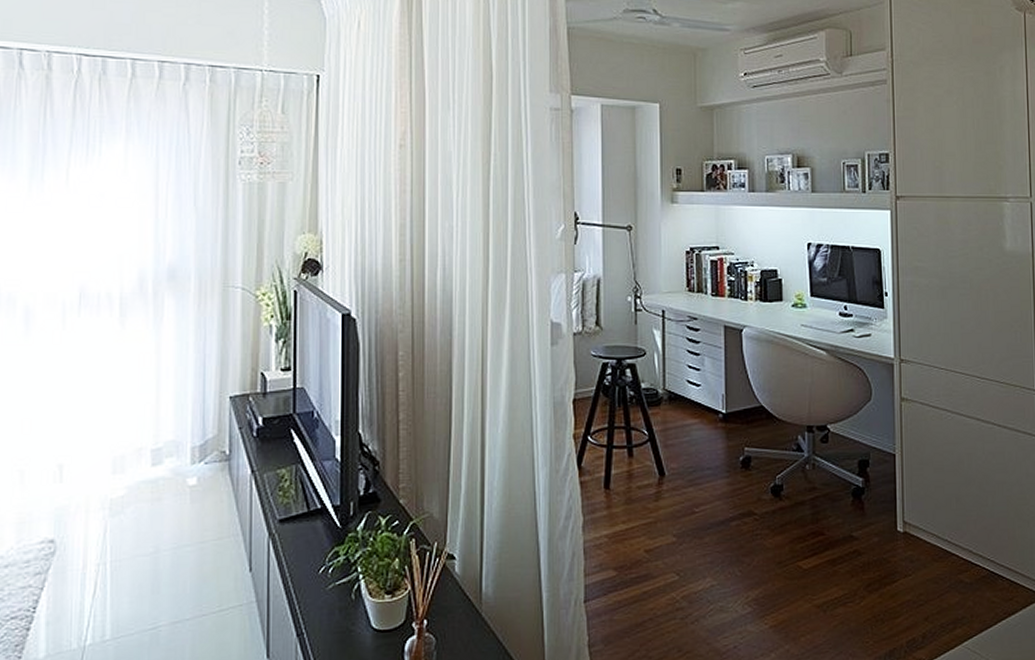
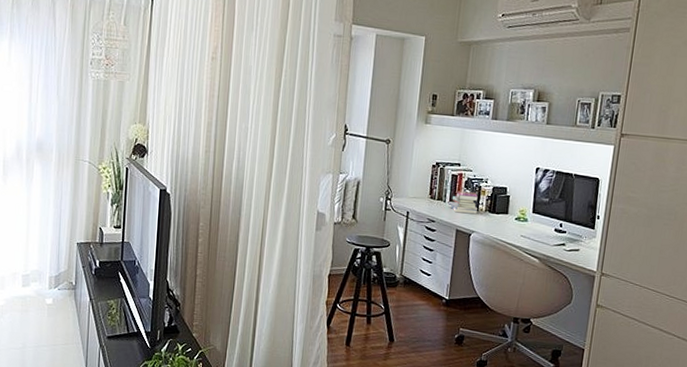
books: none [710,279,746,306] -> present [448,191,478,214]

